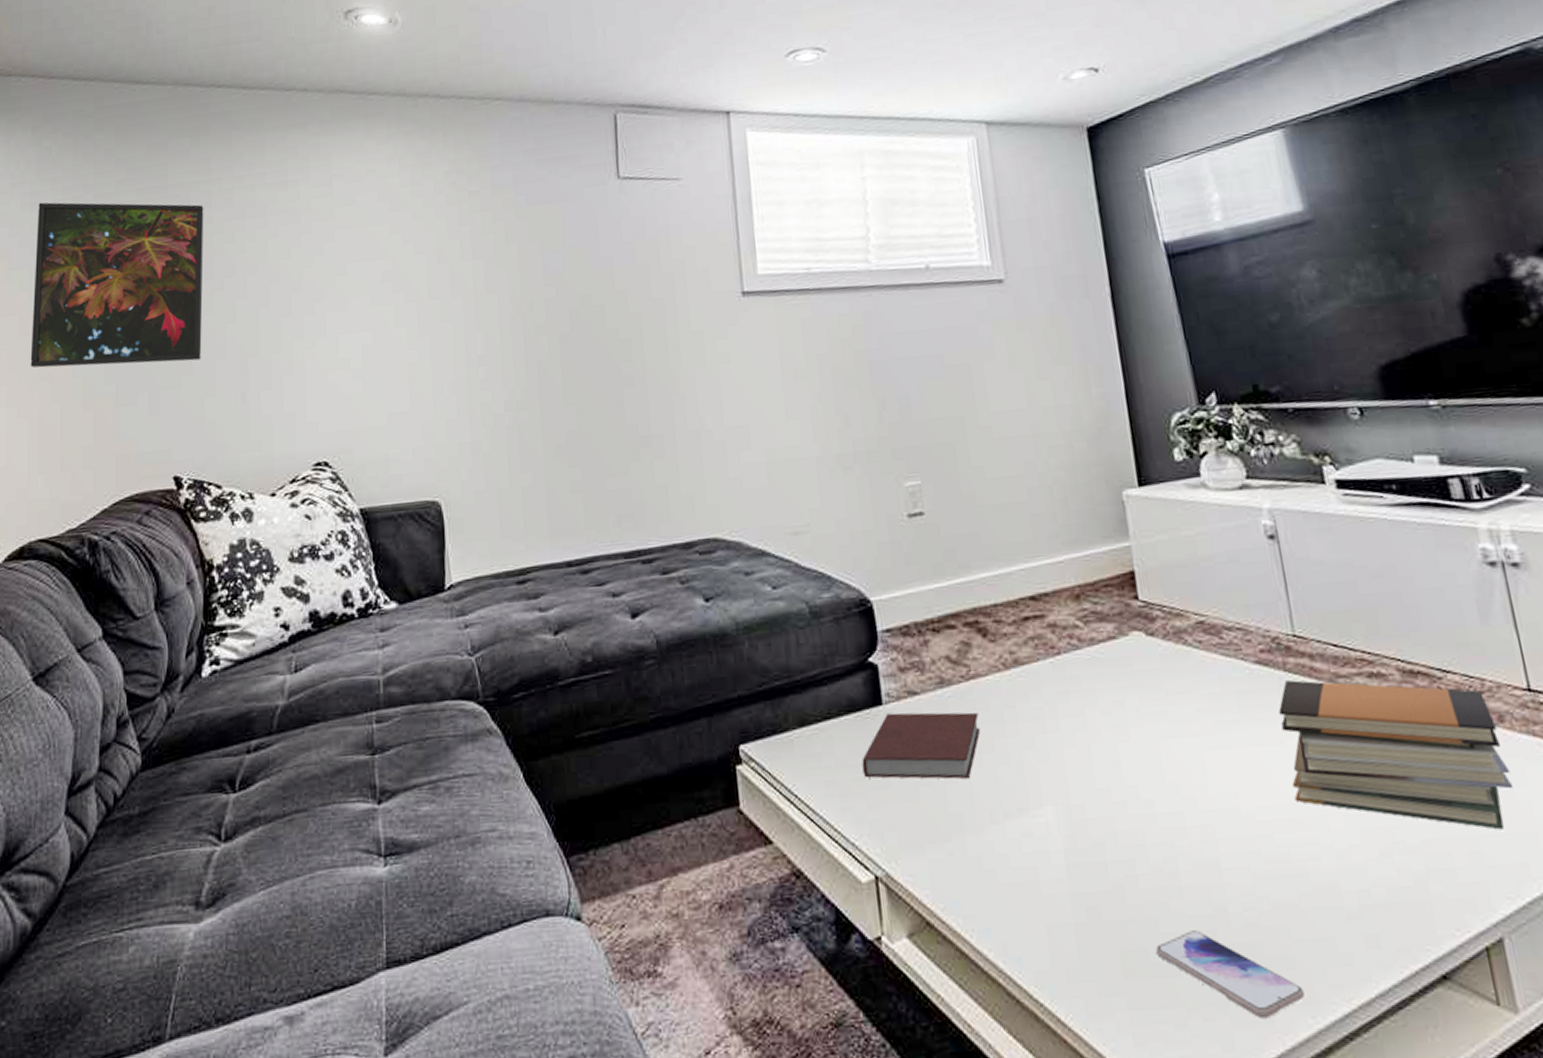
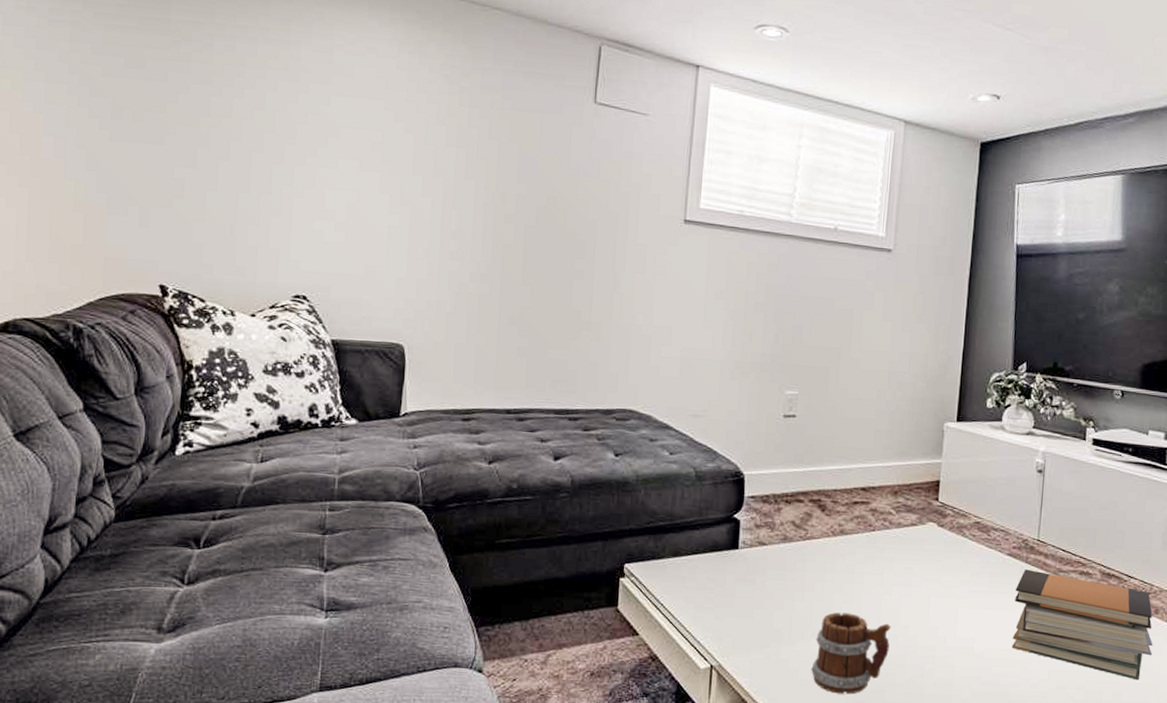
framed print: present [30,202,204,368] -> none [20,8,205,187]
notebook: present [862,712,981,779] -> none [715,555,807,607]
mug: none [1011,777,1118,900] -> present [811,612,891,694]

